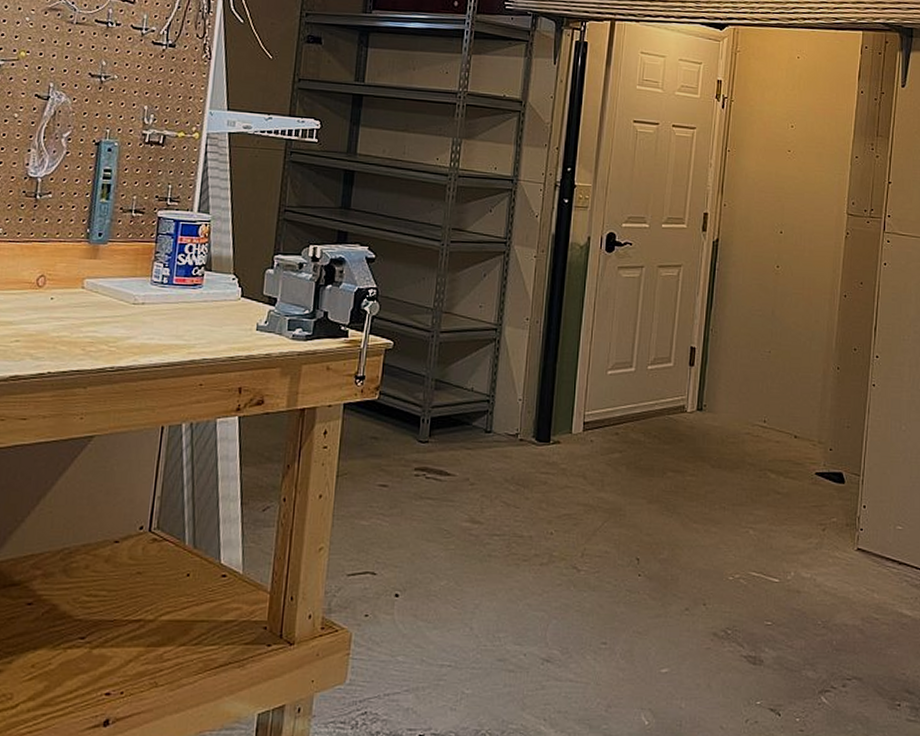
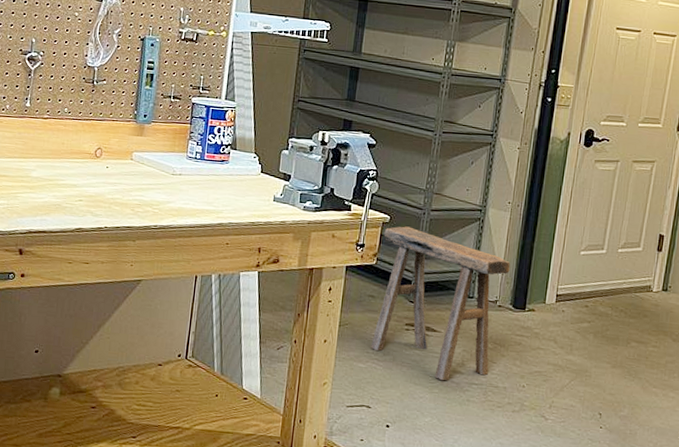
stool: none [375,352,531,534] -> present [371,226,510,381]

